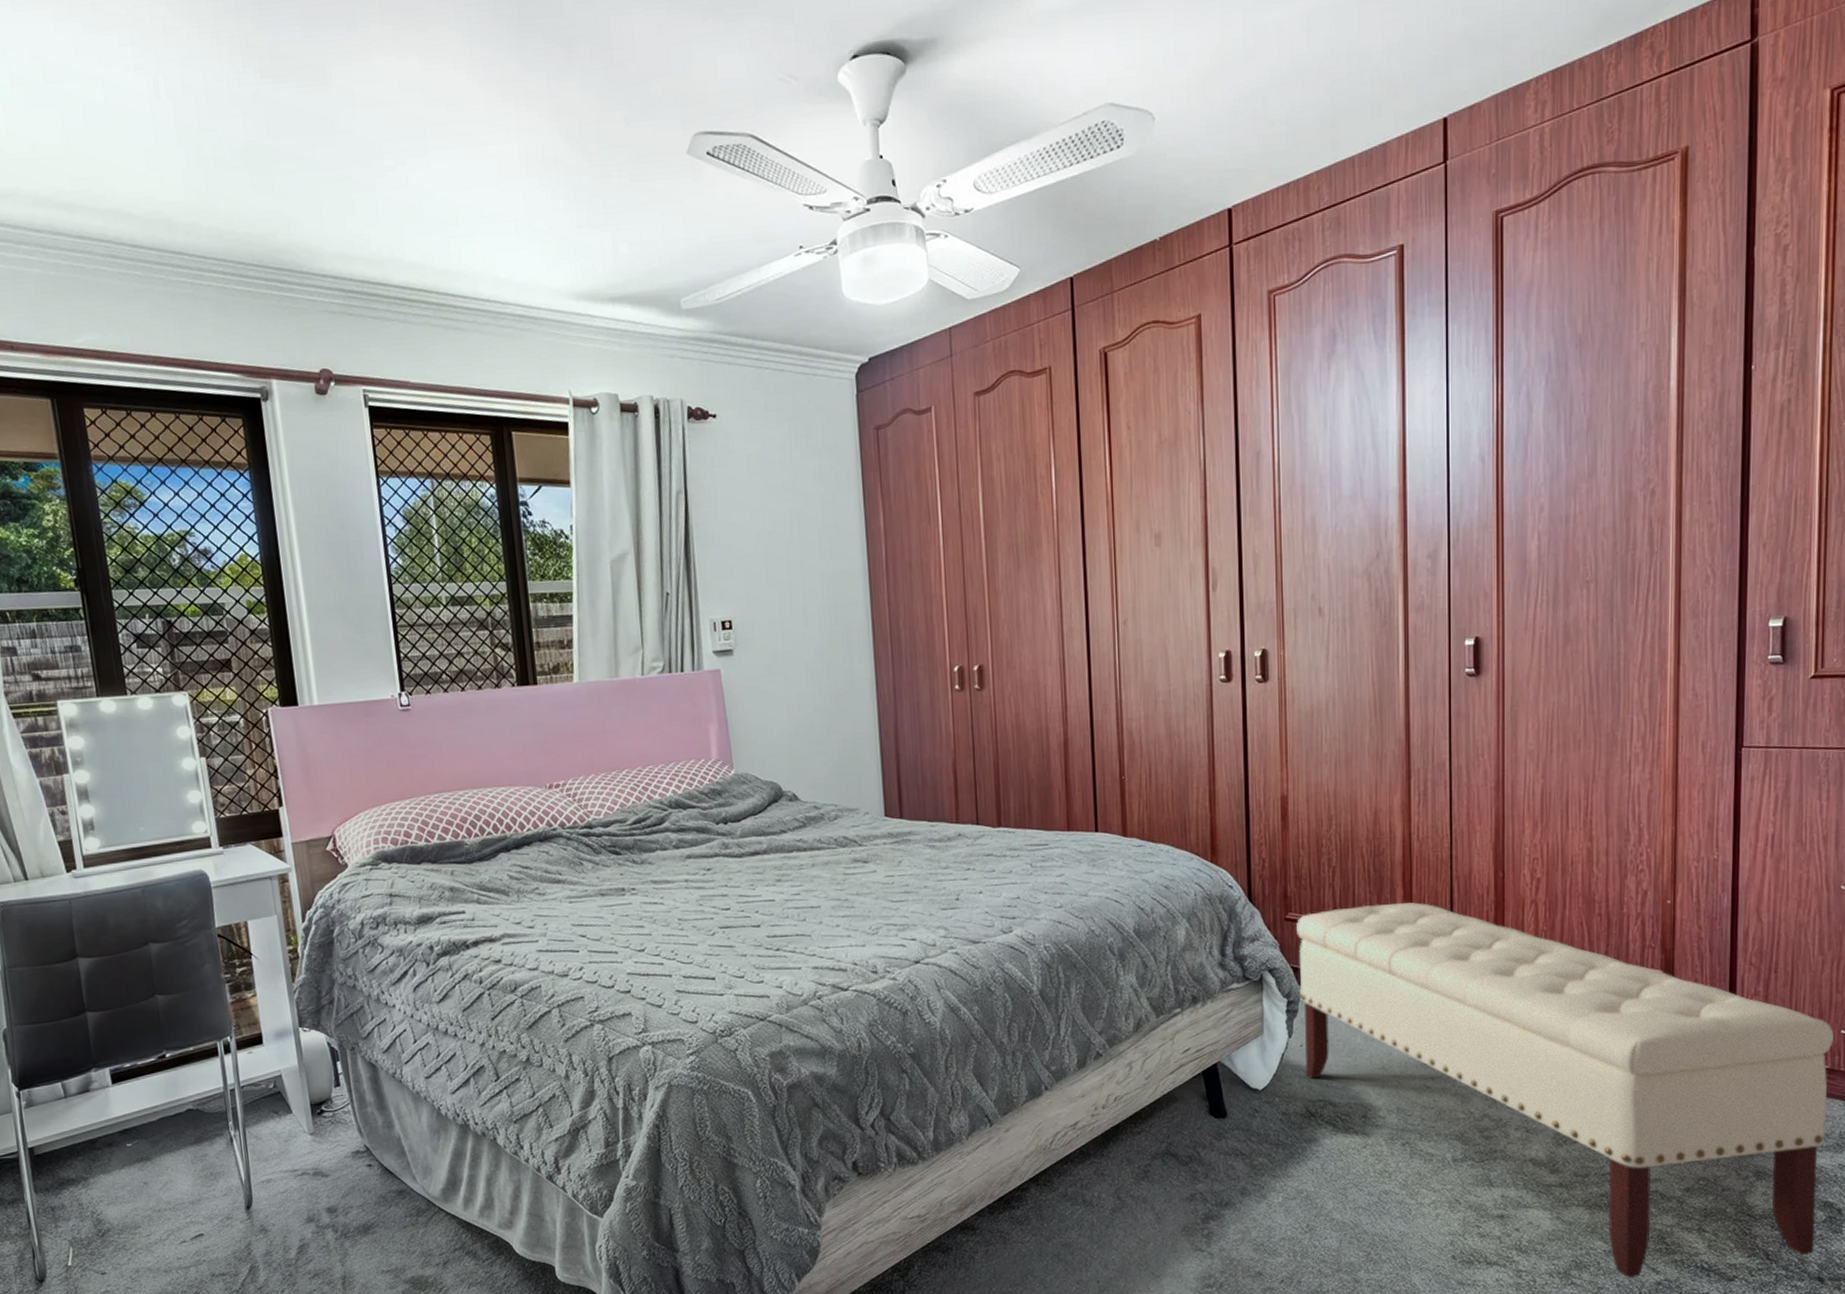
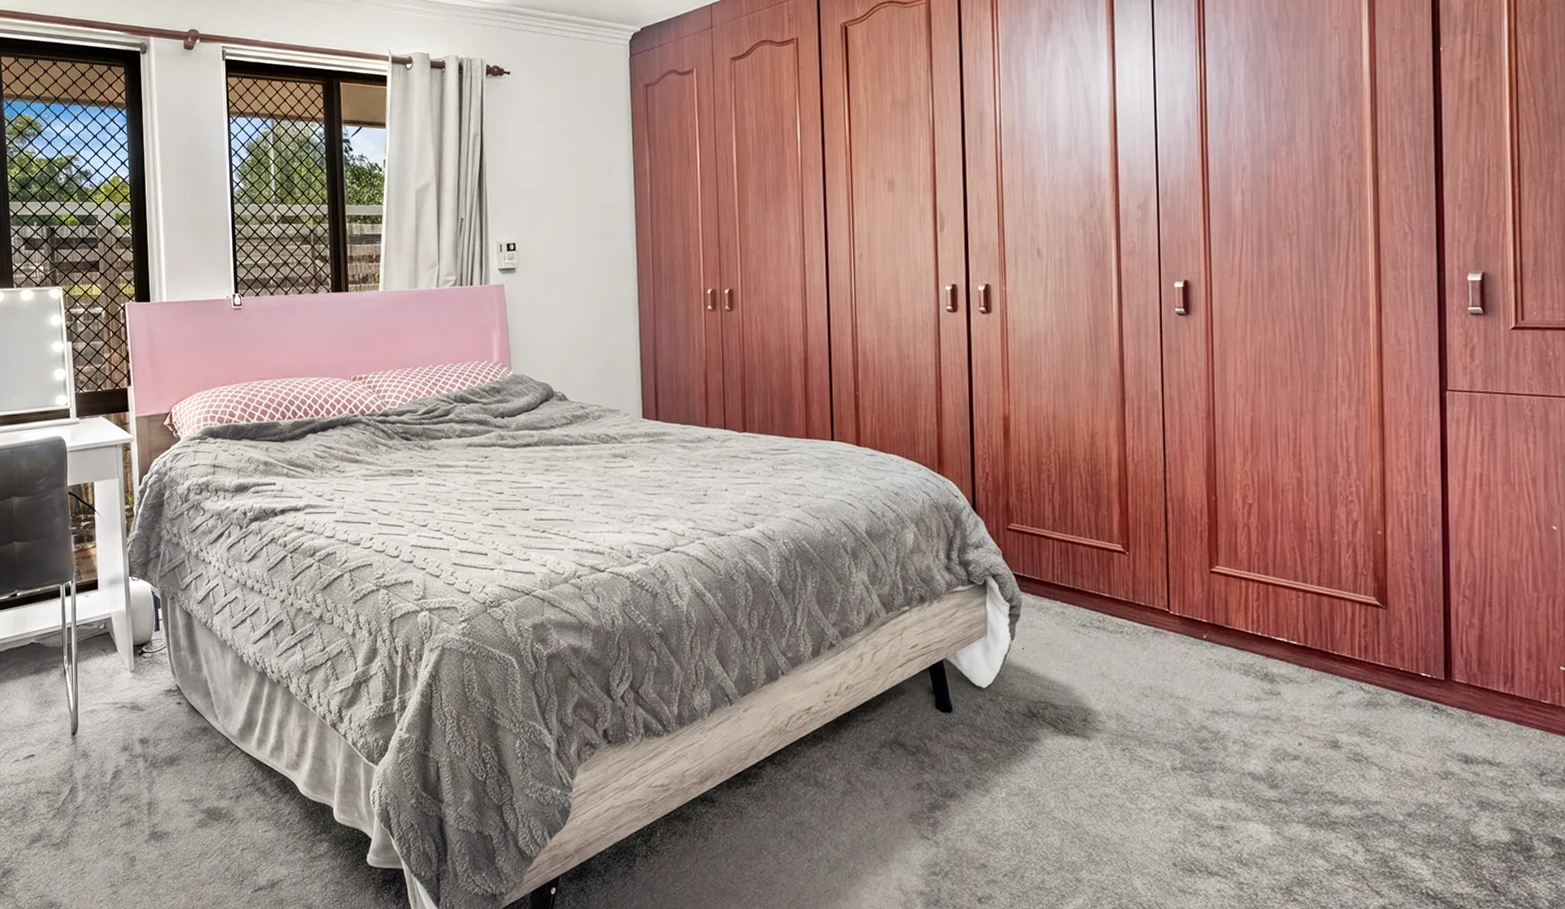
bench: present [1295,902,1835,1279] -> none [1017,519,1554,900]

